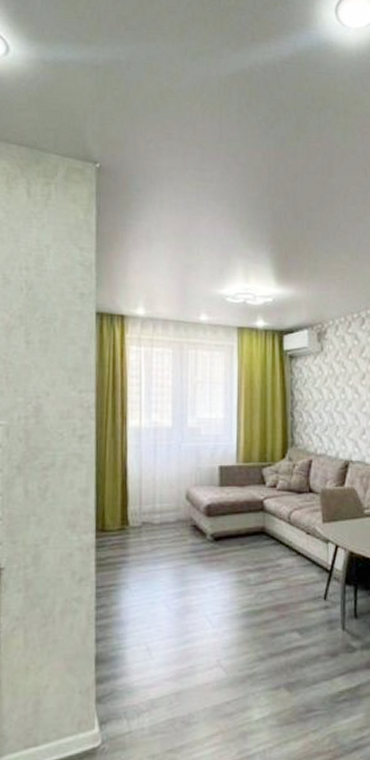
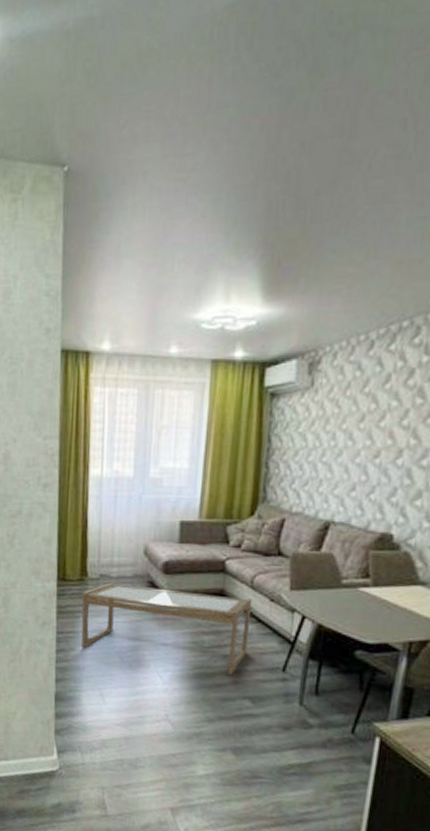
coffee table: none [123,529,291,609] -> present [81,582,253,674]

